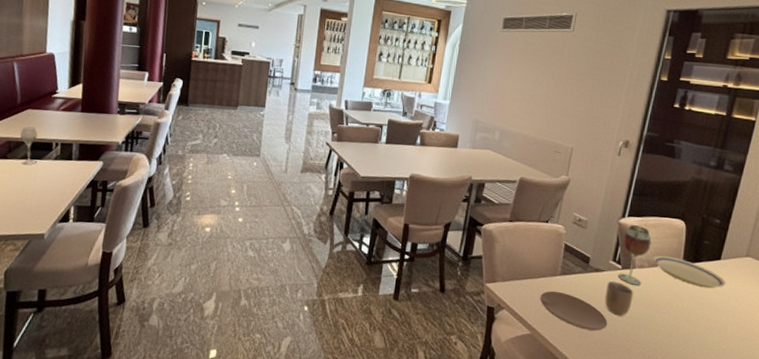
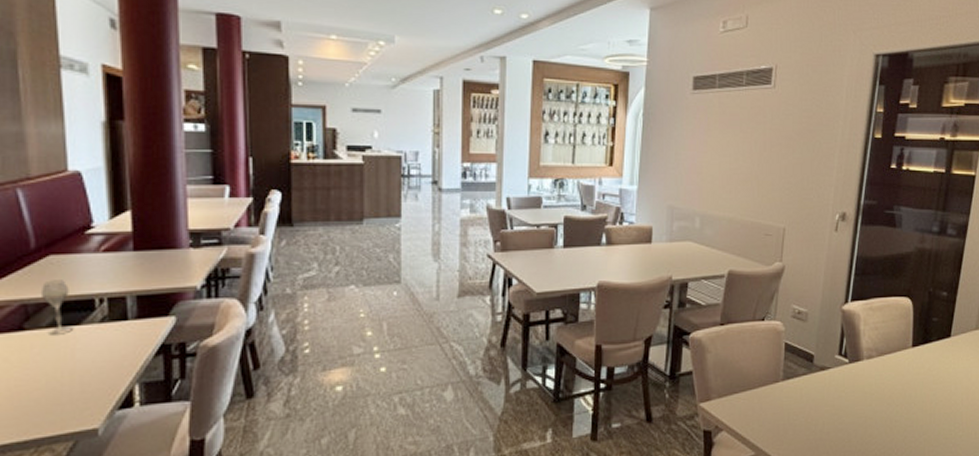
plate: present [540,290,608,331] -> none [762,399,839,440]
cup: present [605,281,634,315] -> none [833,378,864,416]
wineglass: present [618,224,651,286] -> none [846,309,878,379]
plate: present [652,255,726,289] -> none [881,340,958,371]

